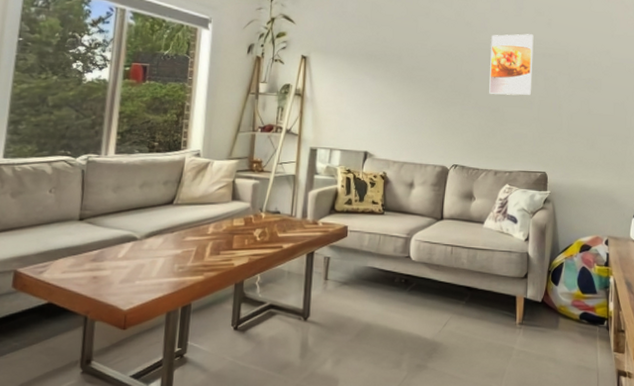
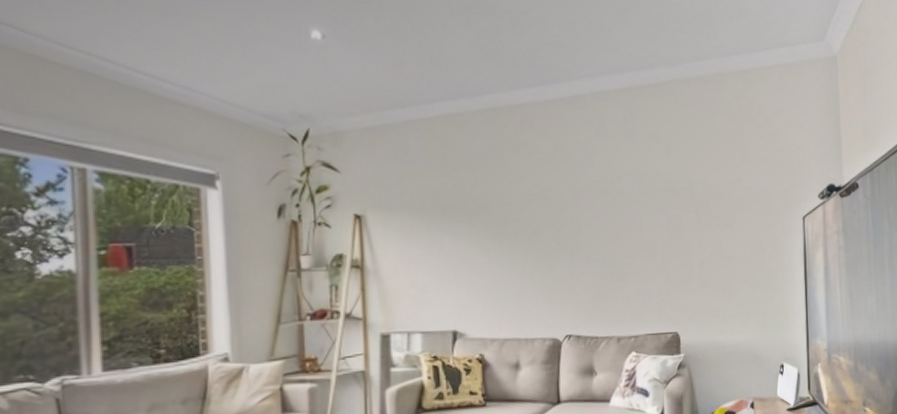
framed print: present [489,34,534,96] -> none [599,165,653,245]

